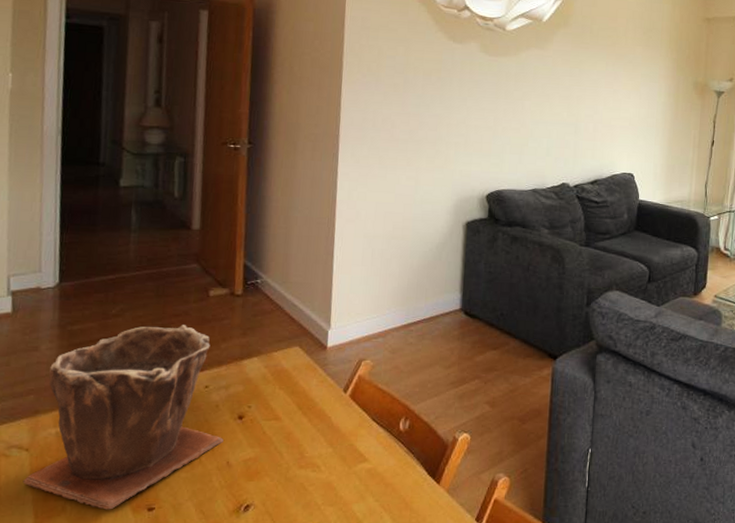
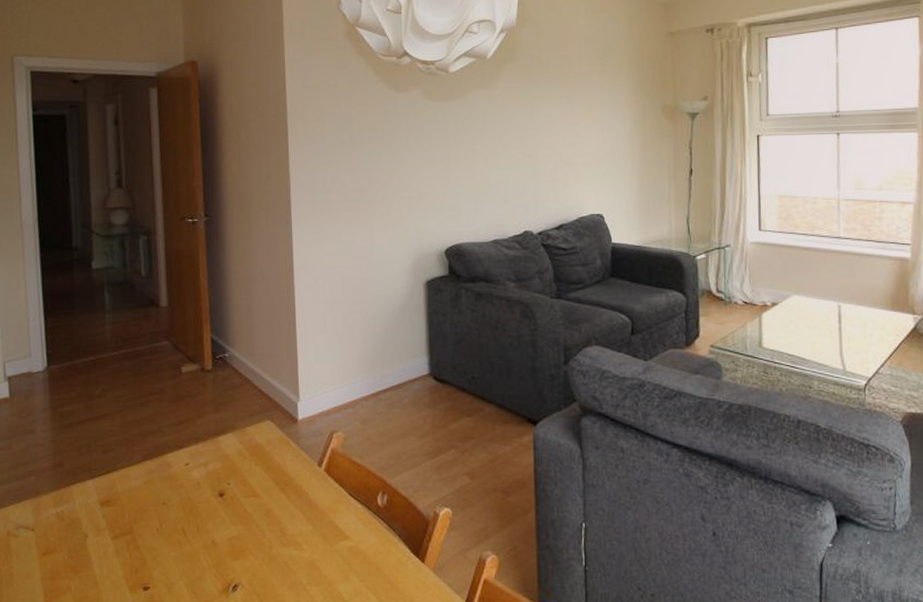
plant pot: present [22,325,224,510] -> none [31,403,207,589]

